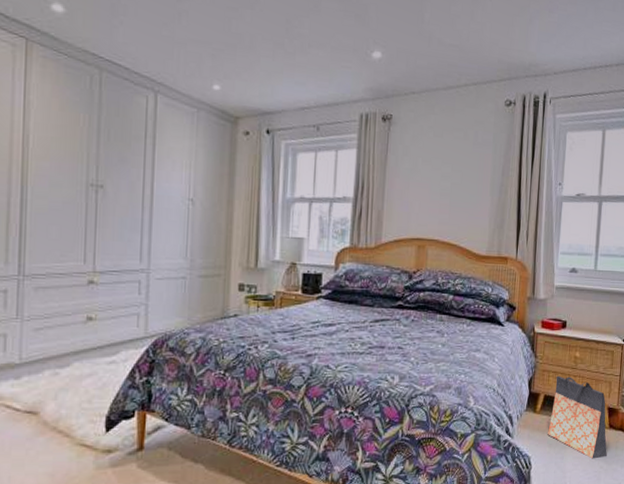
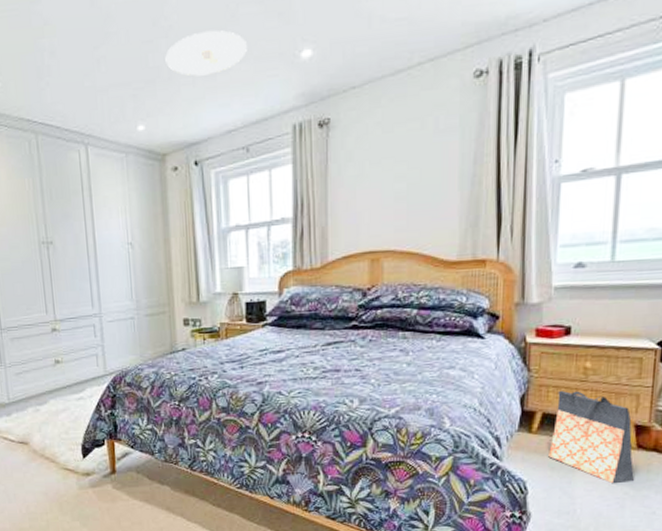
ceiling light: none [248,12,326,53] -> present [165,30,247,76]

